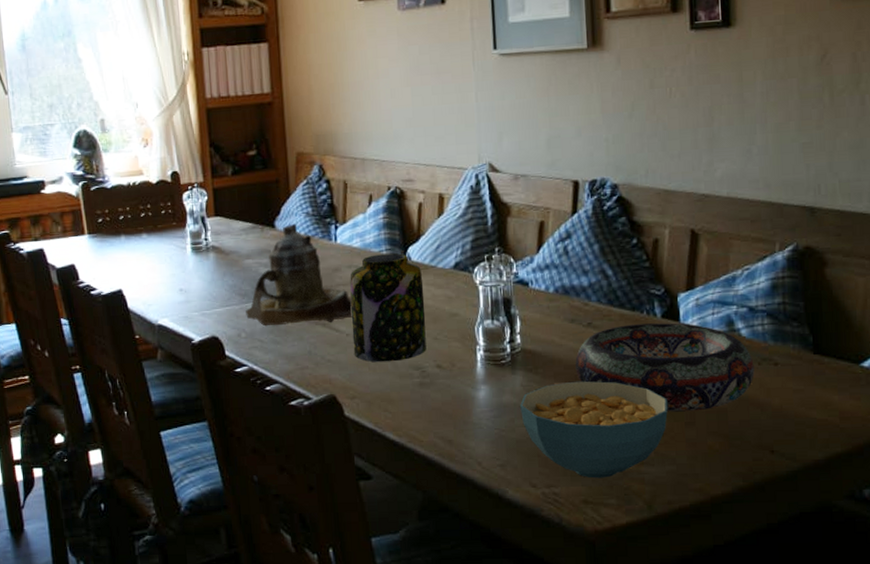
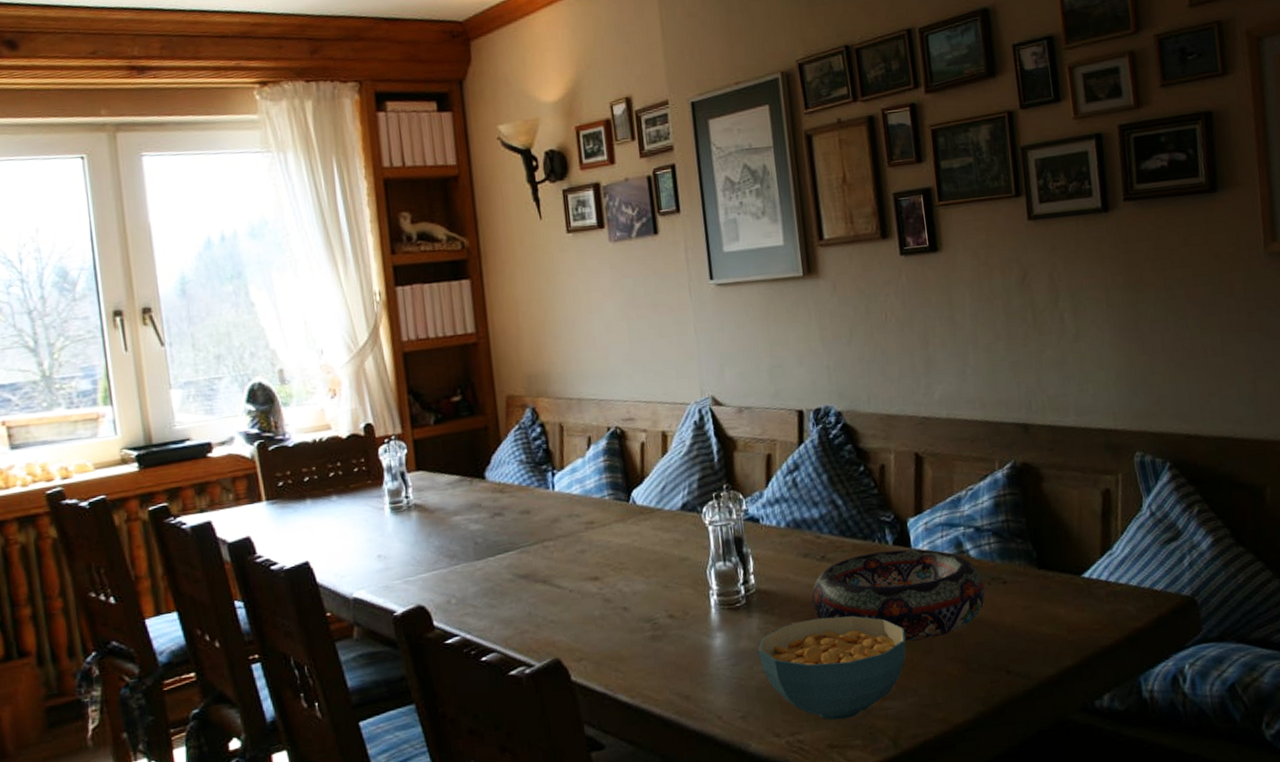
teapot: present [246,224,353,327] -> none [455,474,576,590]
jar: present [350,253,427,363] -> none [570,497,657,619]

